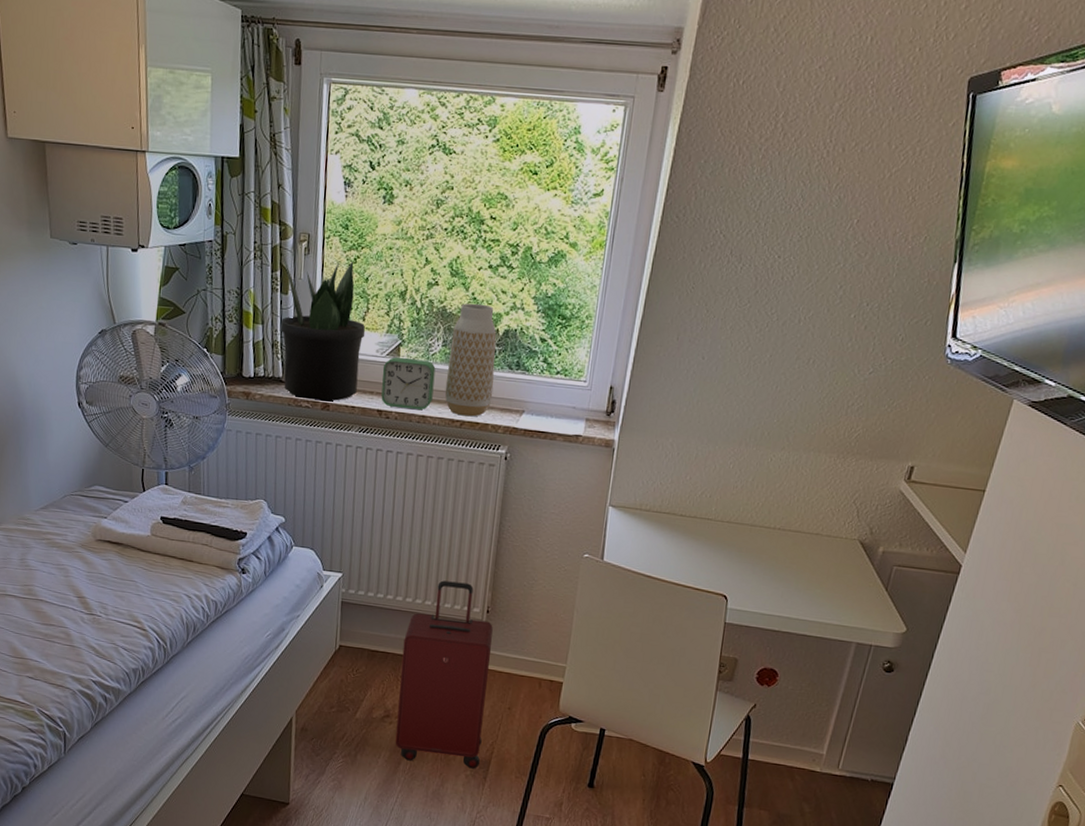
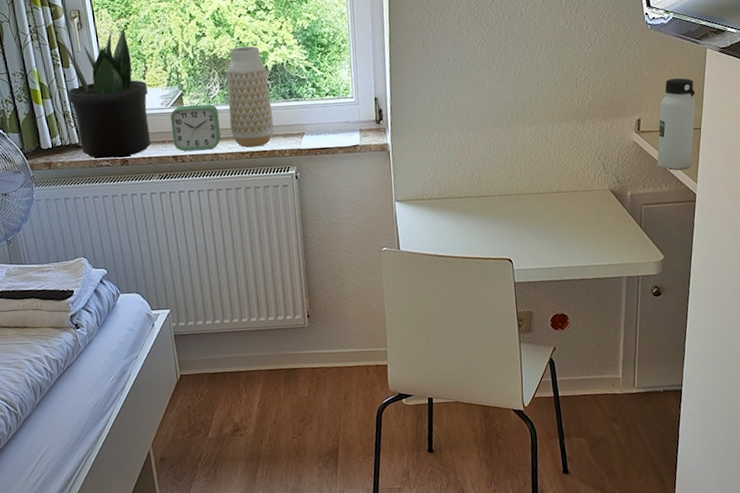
suitcase: present [395,580,493,769] -> none [238,294,329,466]
water bottle: none [922,427,989,535] -> present [656,78,696,170]

